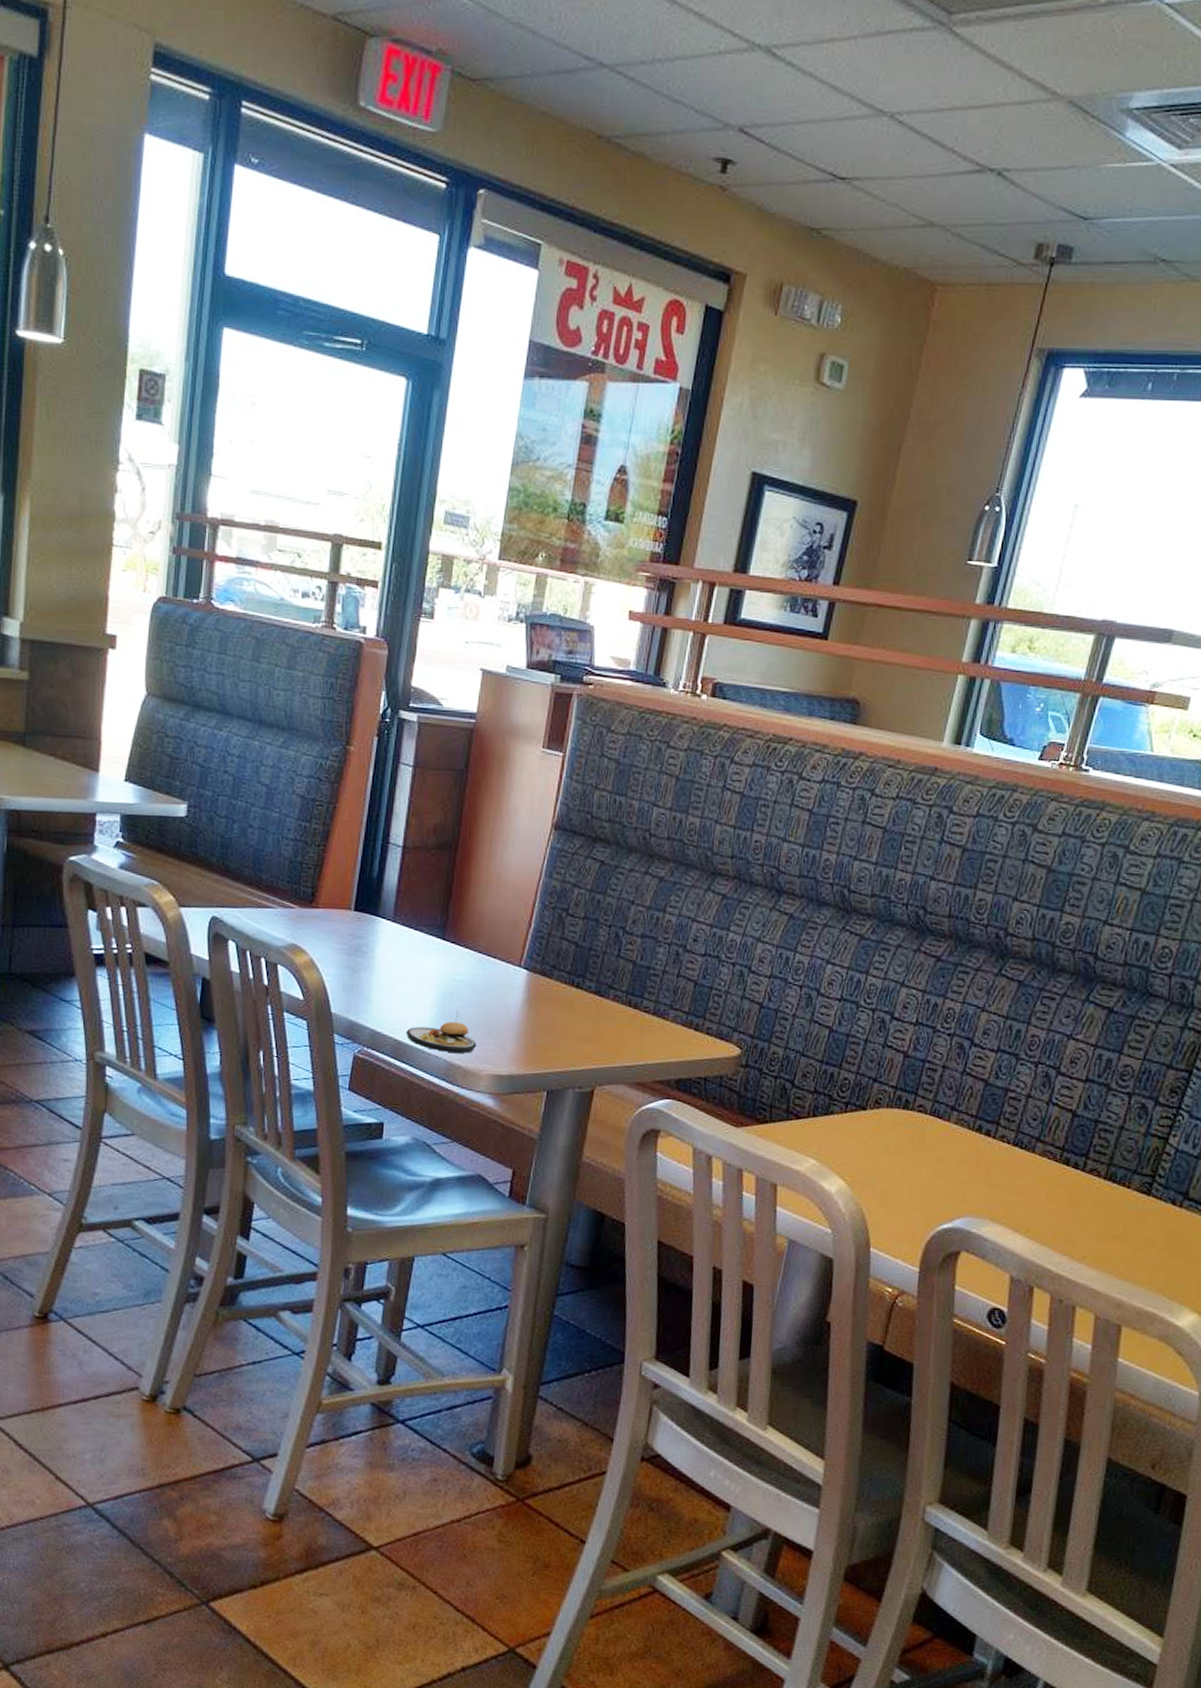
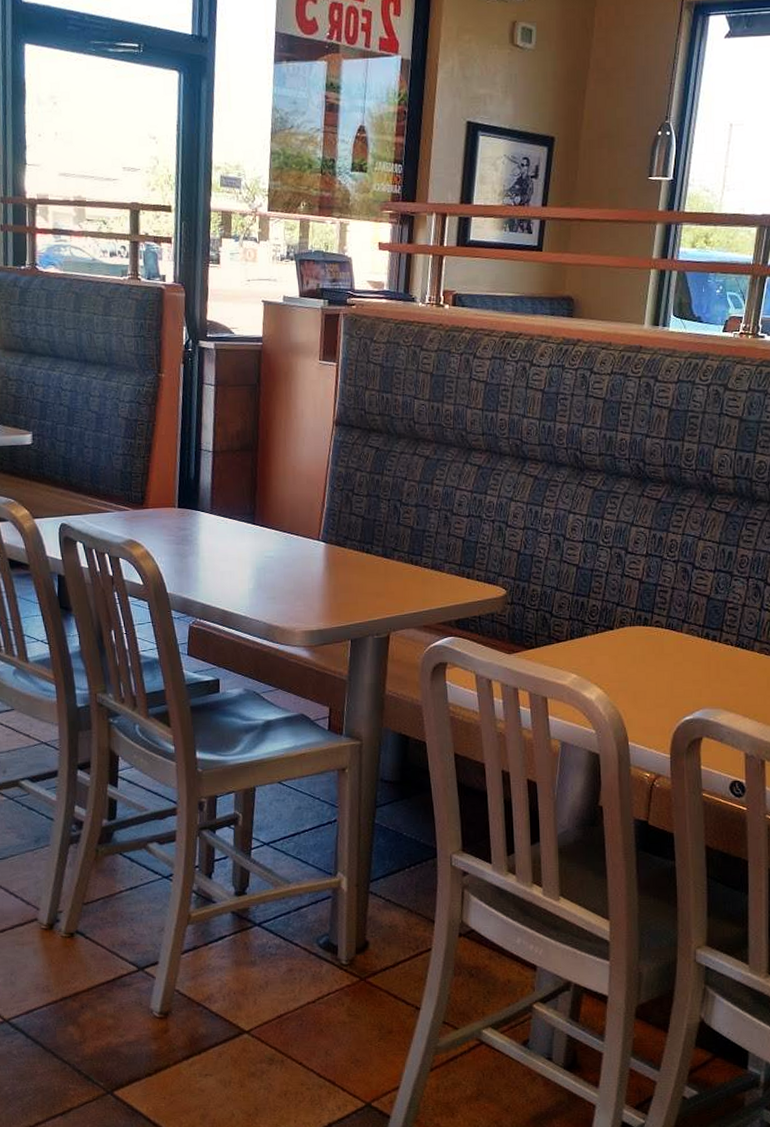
burger: present [406,1009,477,1053] -> none [231,580,290,616]

